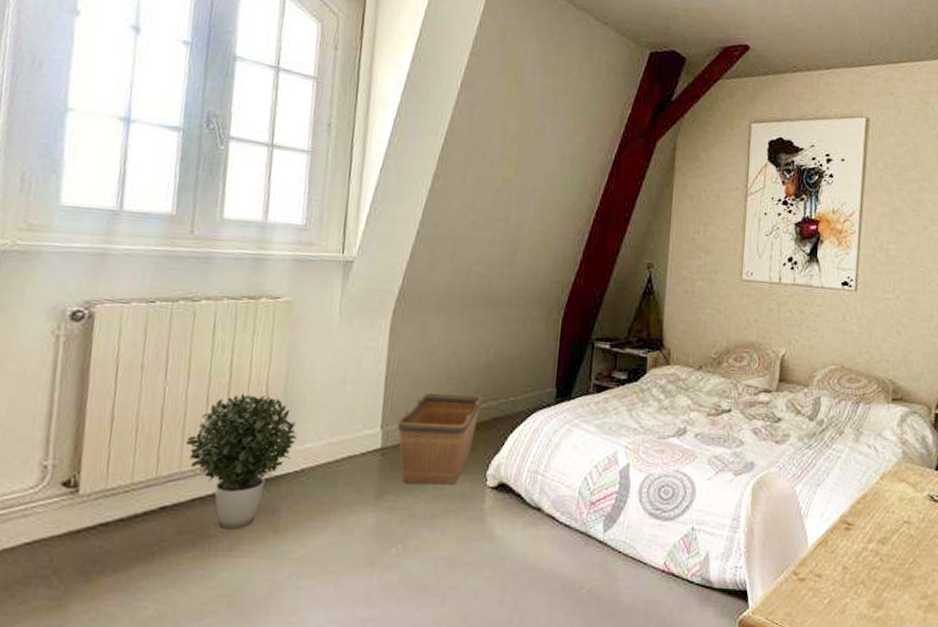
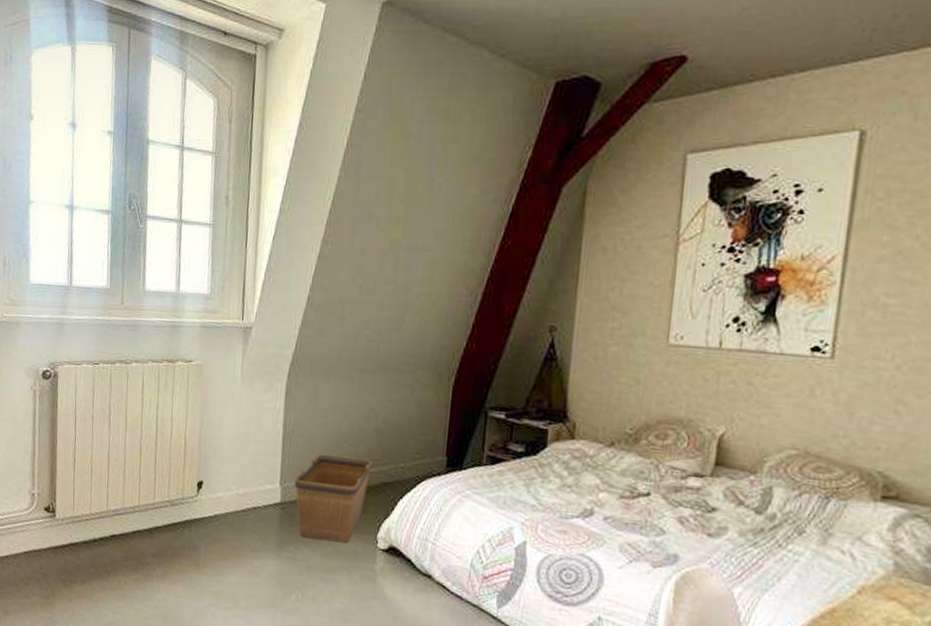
potted plant: present [185,393,297,530] -> none [126,445,210,561]

